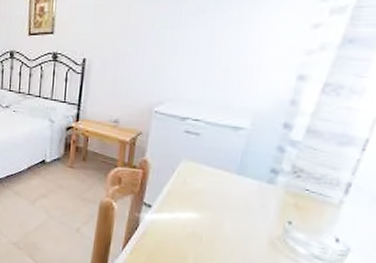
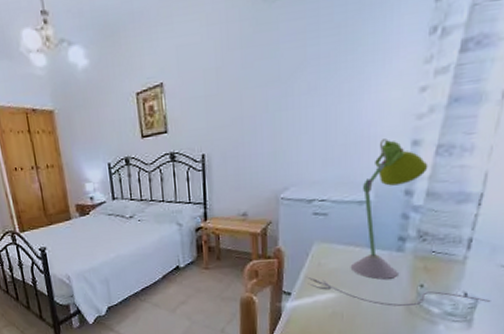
desk lamp: none [169,69,365,253] -> present [306,139,491,307]

